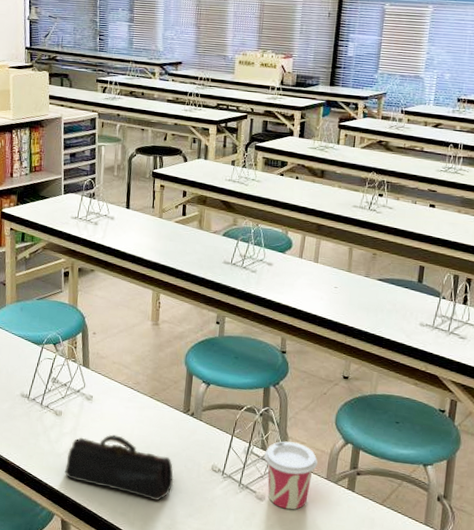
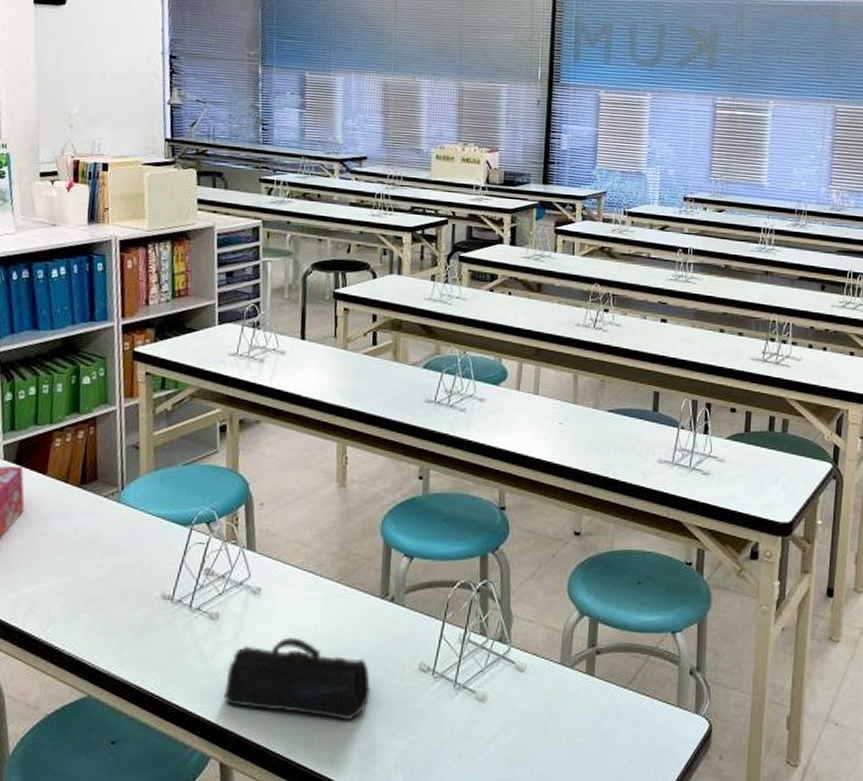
cup: present [264,441,318,510] -> none [484,621,549,710]

